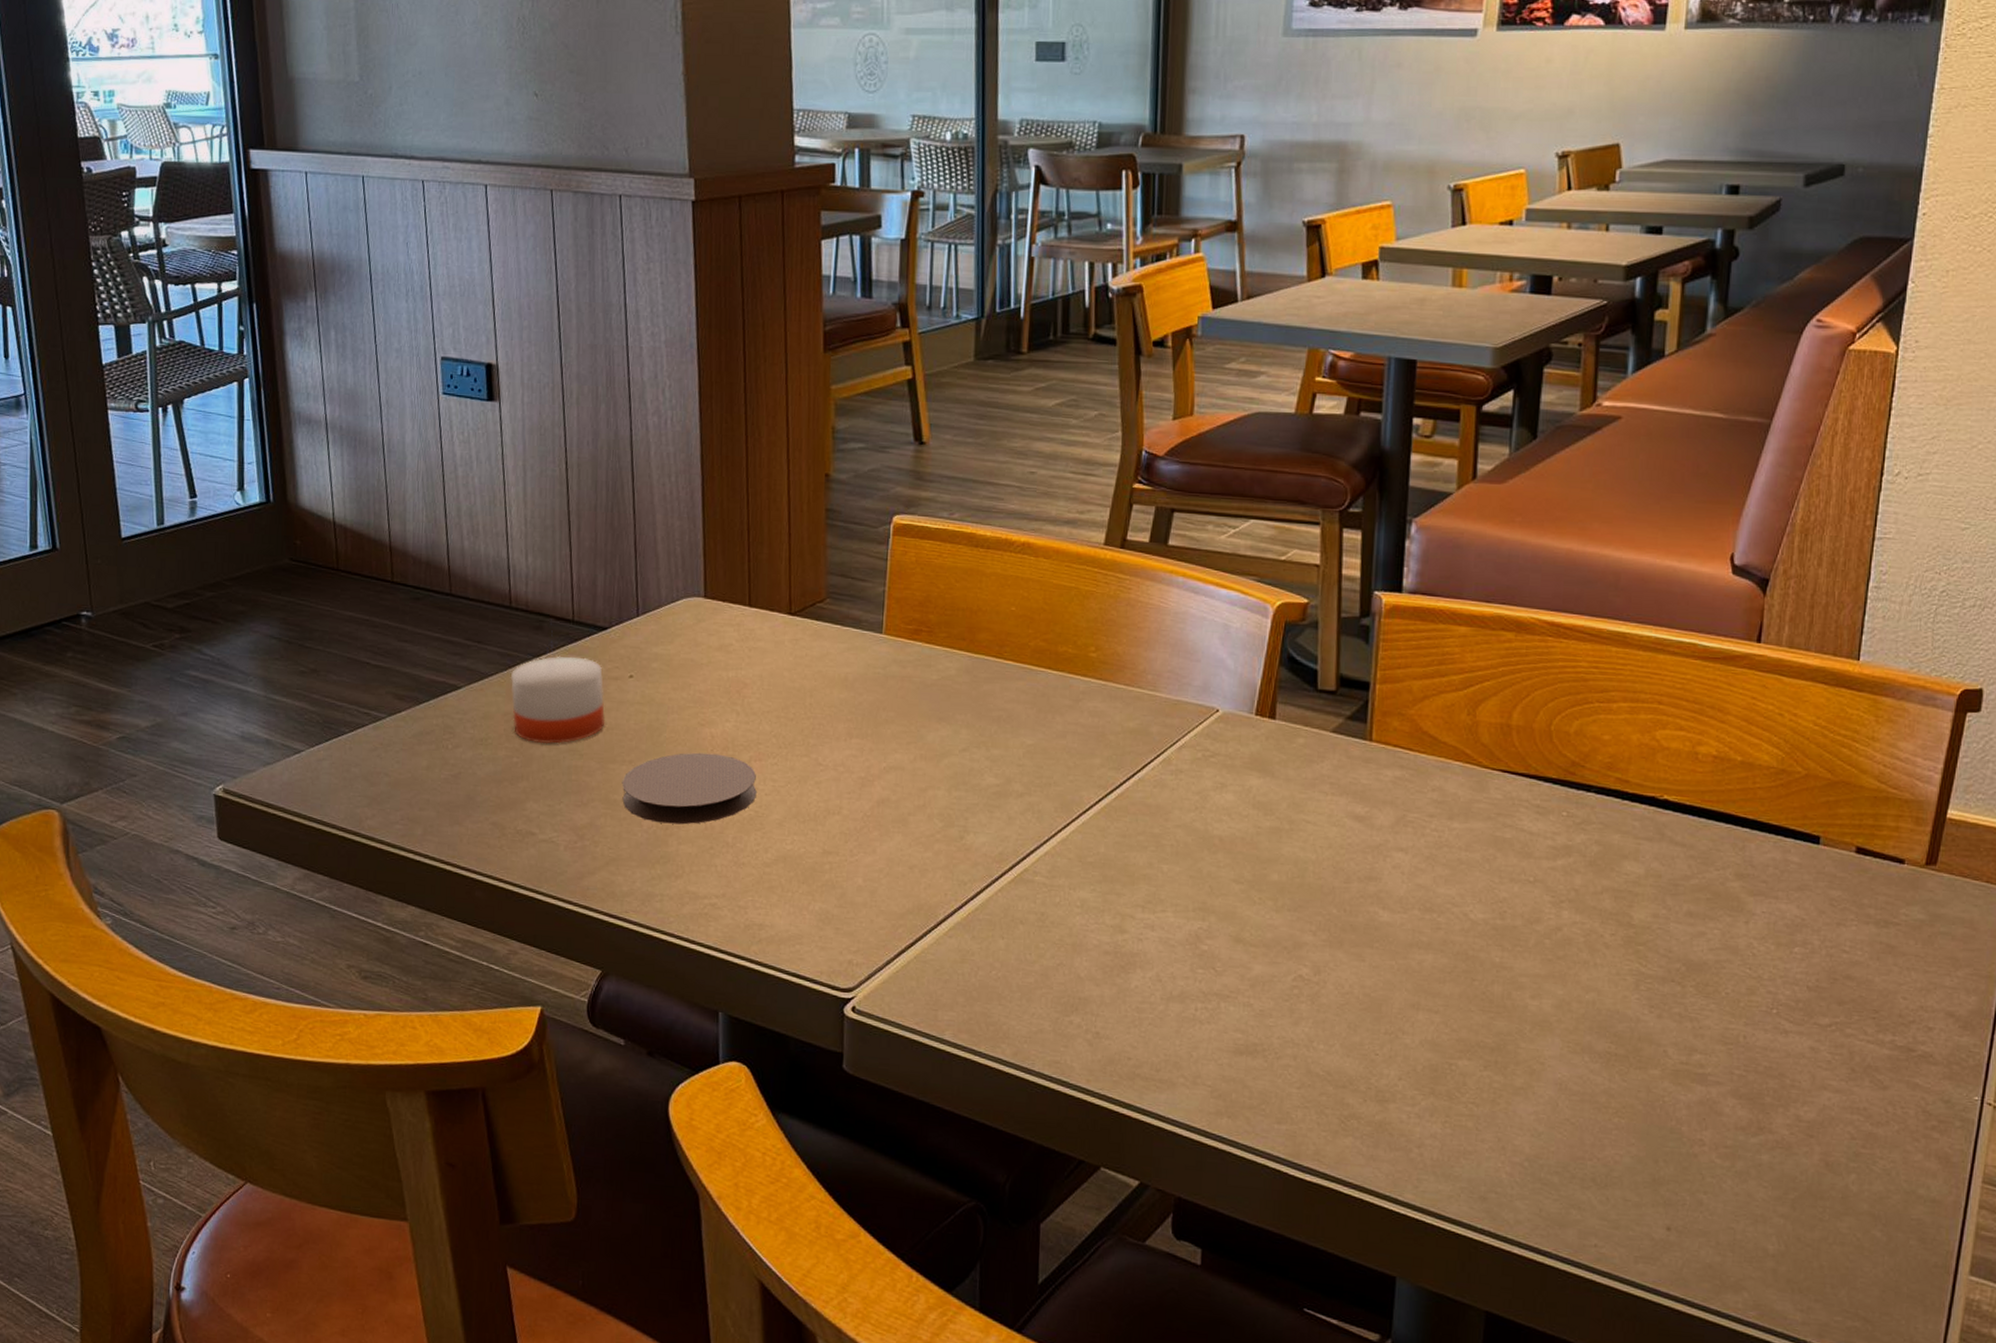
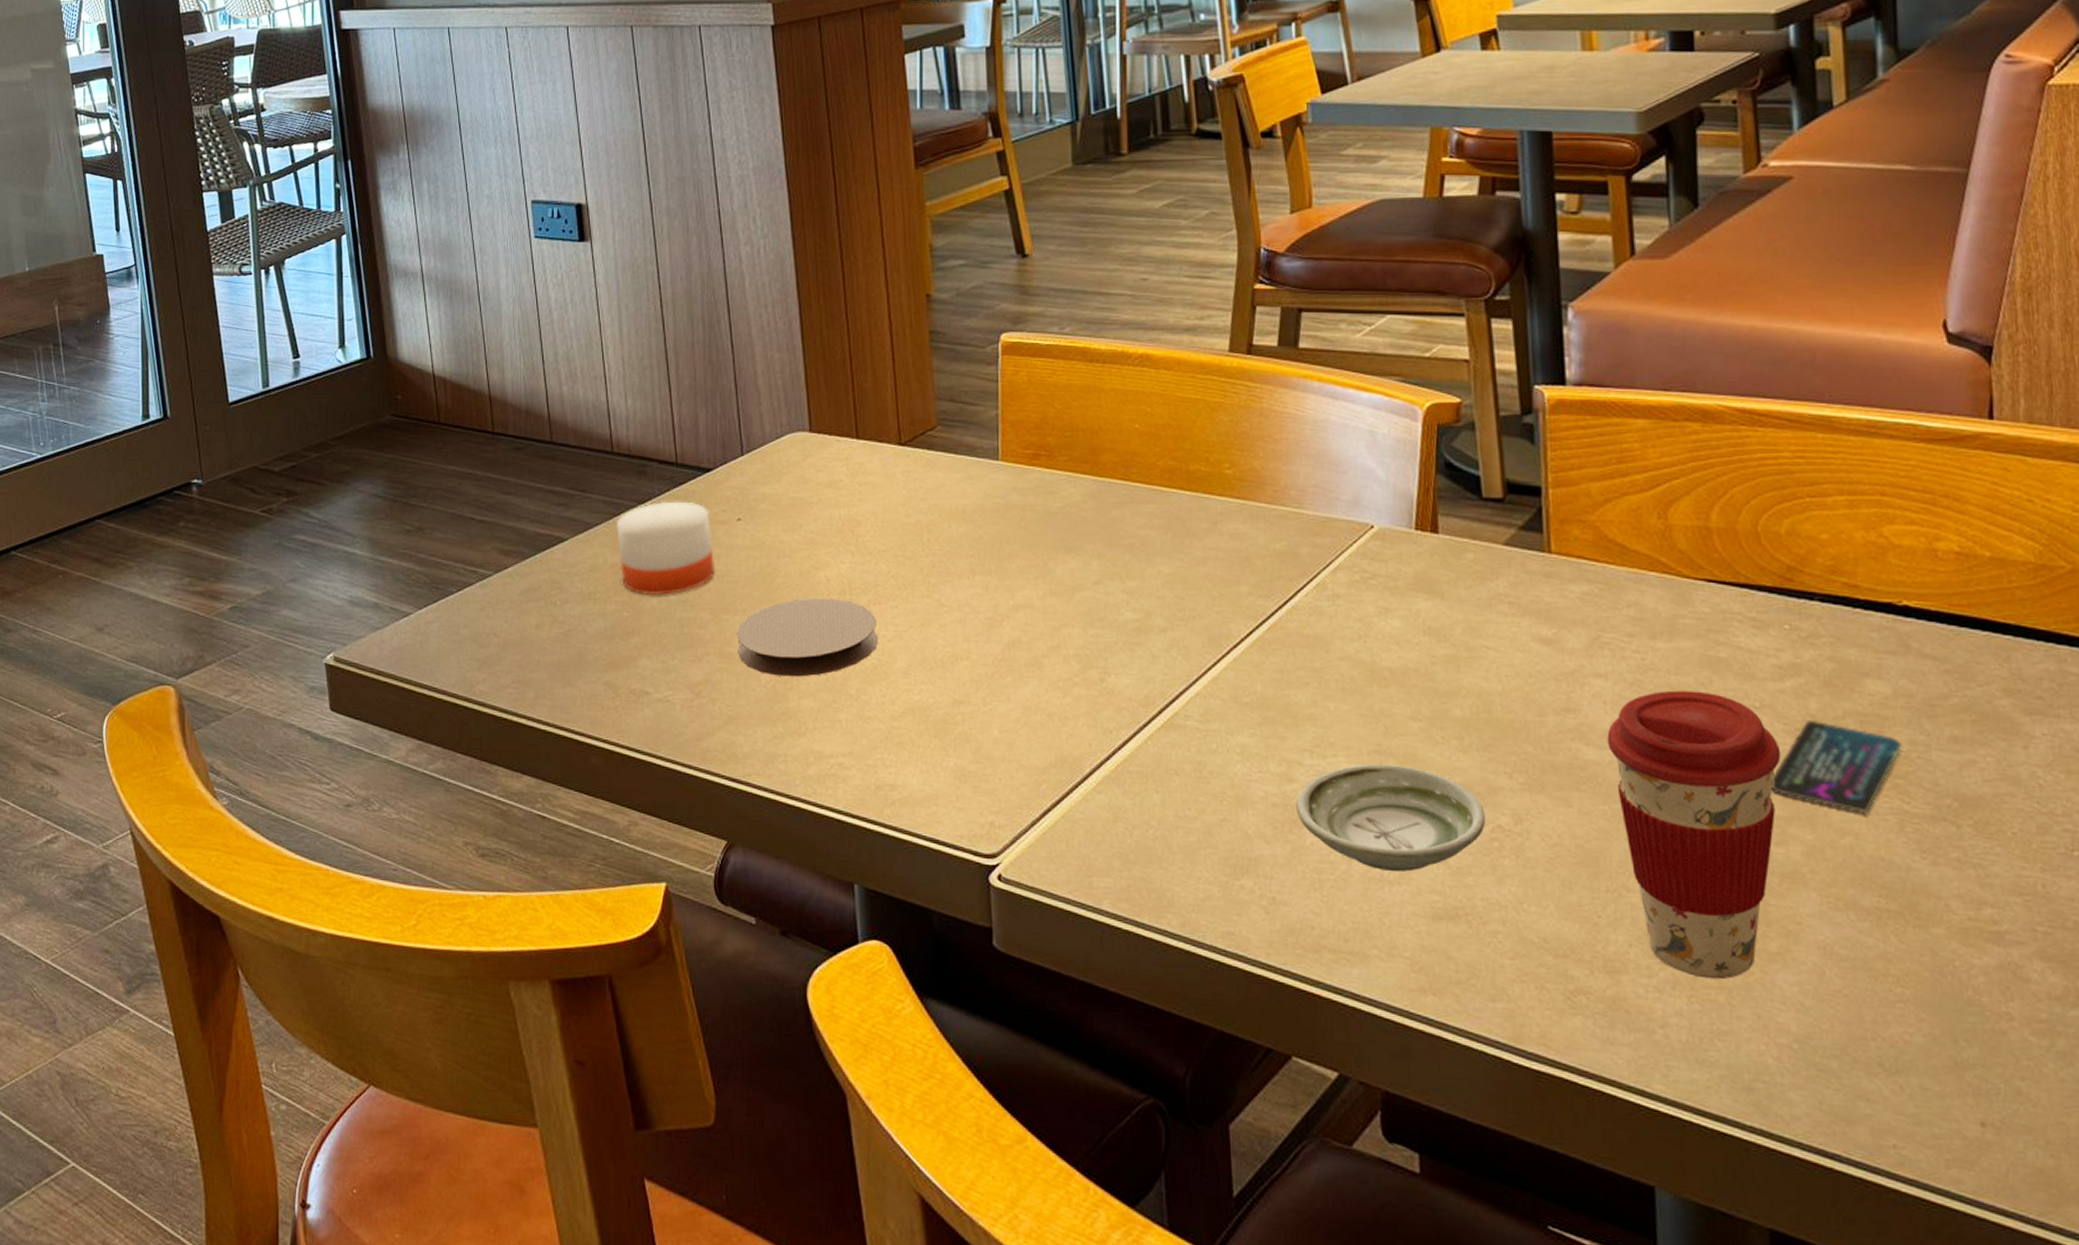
saucer: none [1125,919,1289,1013] -> present [1296,764,1486,872]
coffee cup: none [1401,864,1546,1109] -> present [1607,690,1781,980]
business card: none [1534,893,1646,973] -> present [1771,719,1902,813]

